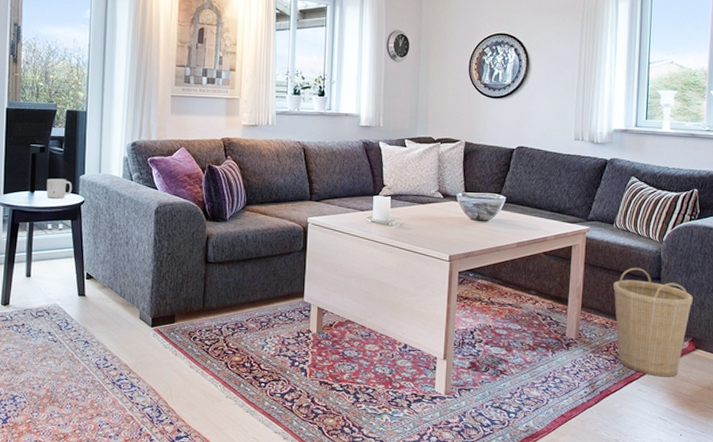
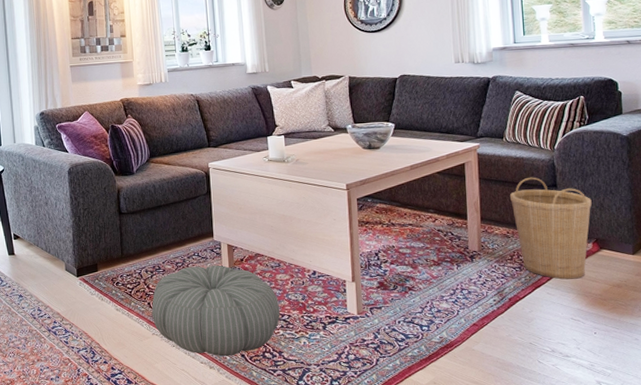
pouf: none [228,327,365,428] -> present [151,265,280,357]

